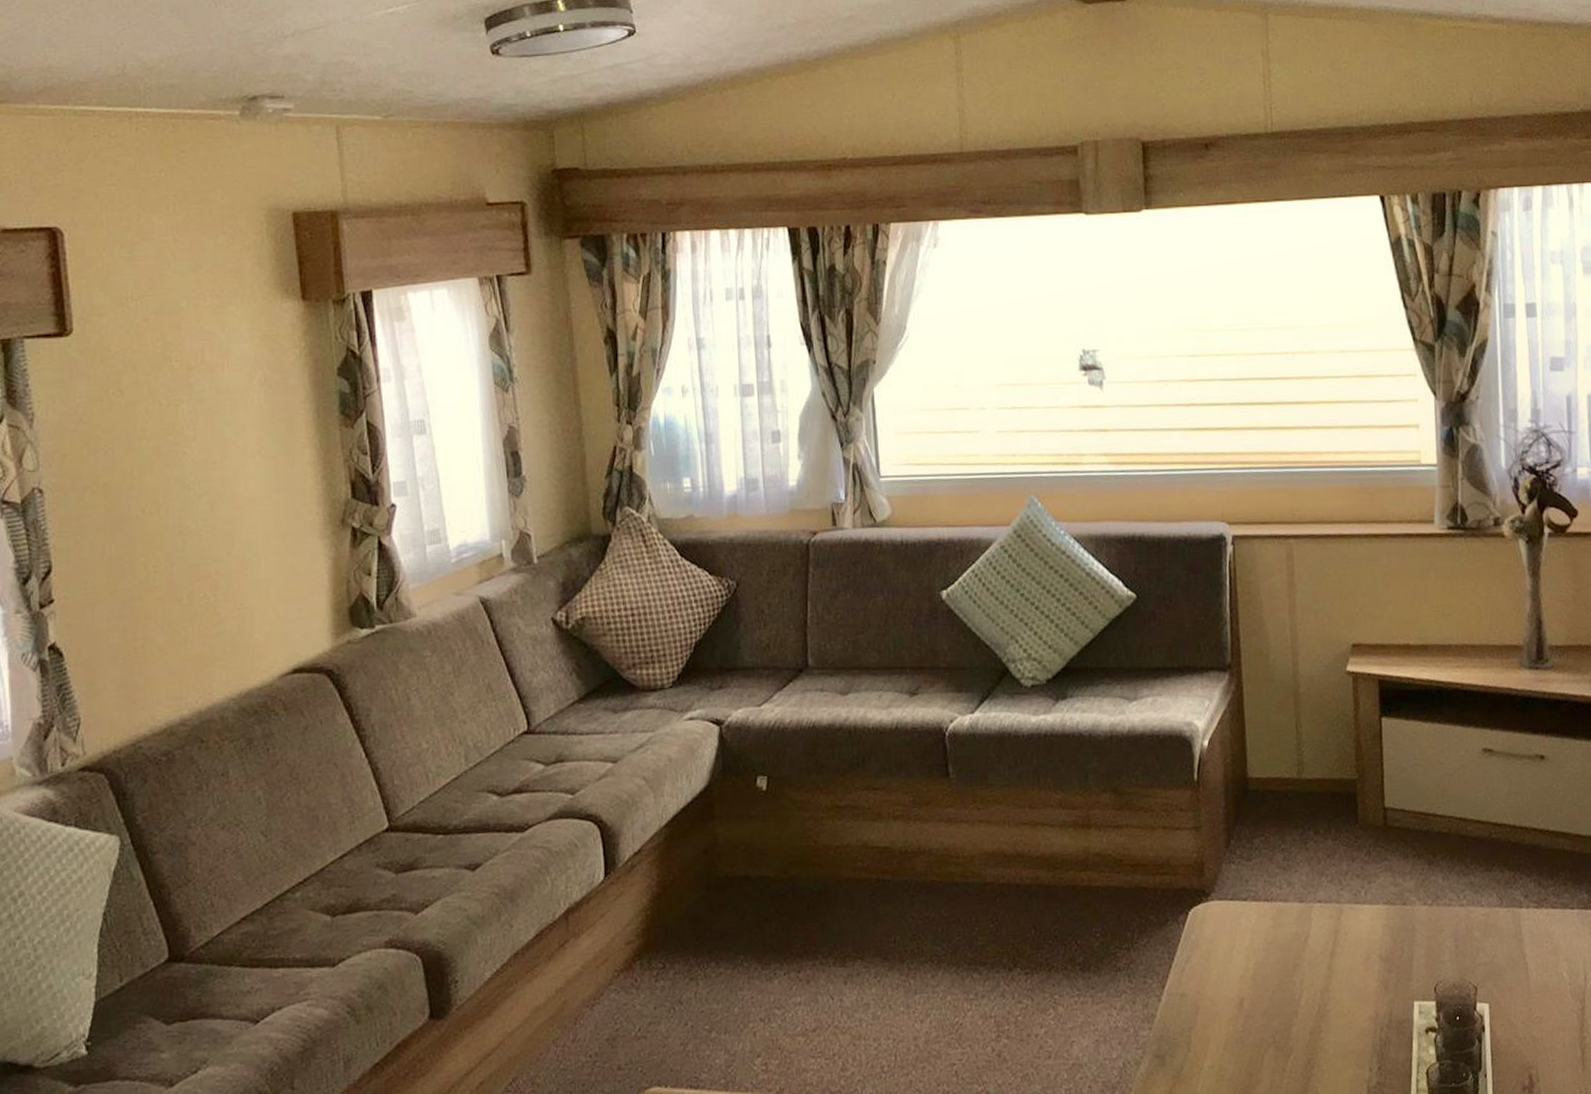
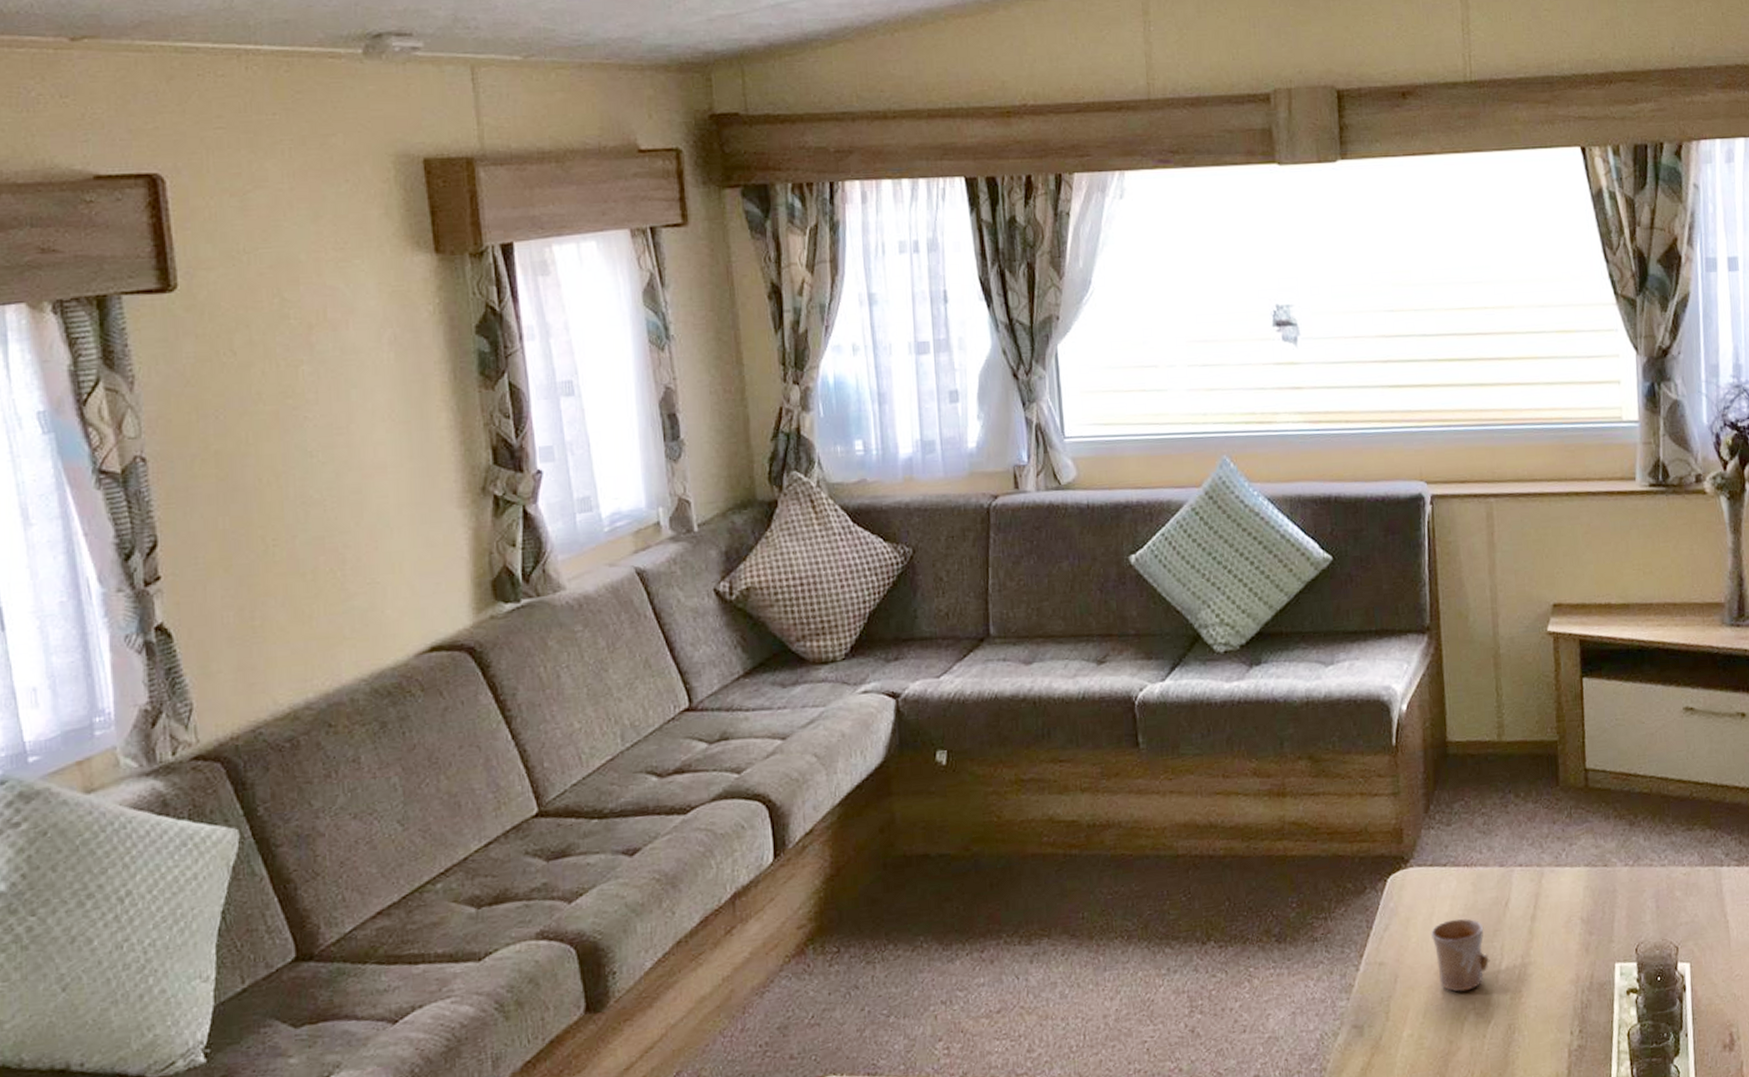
mug: none [1232,952,1290,1026] -> present [1431,918,1490,992]

